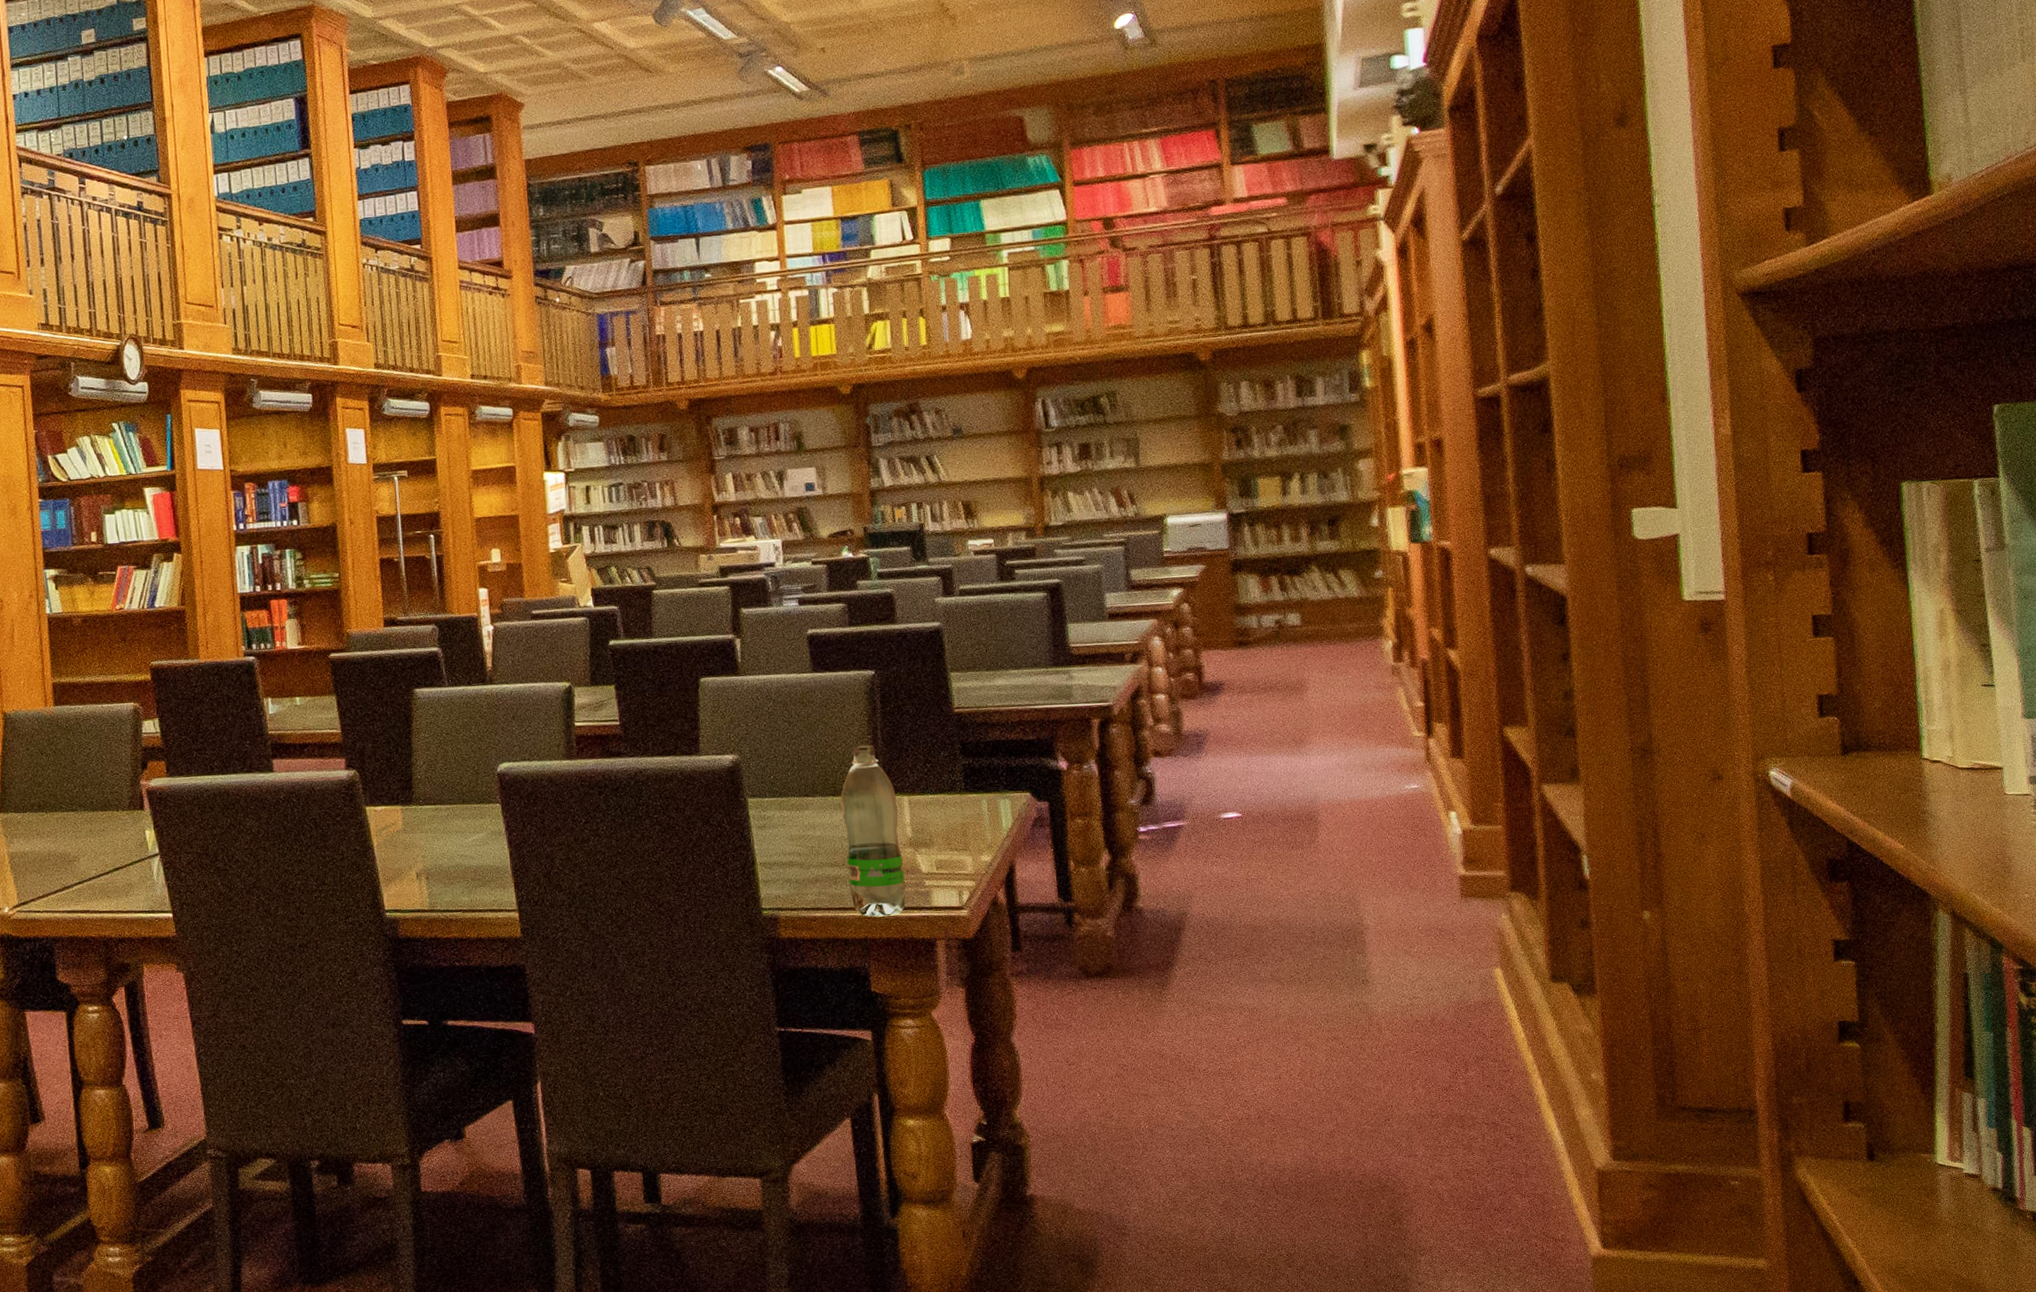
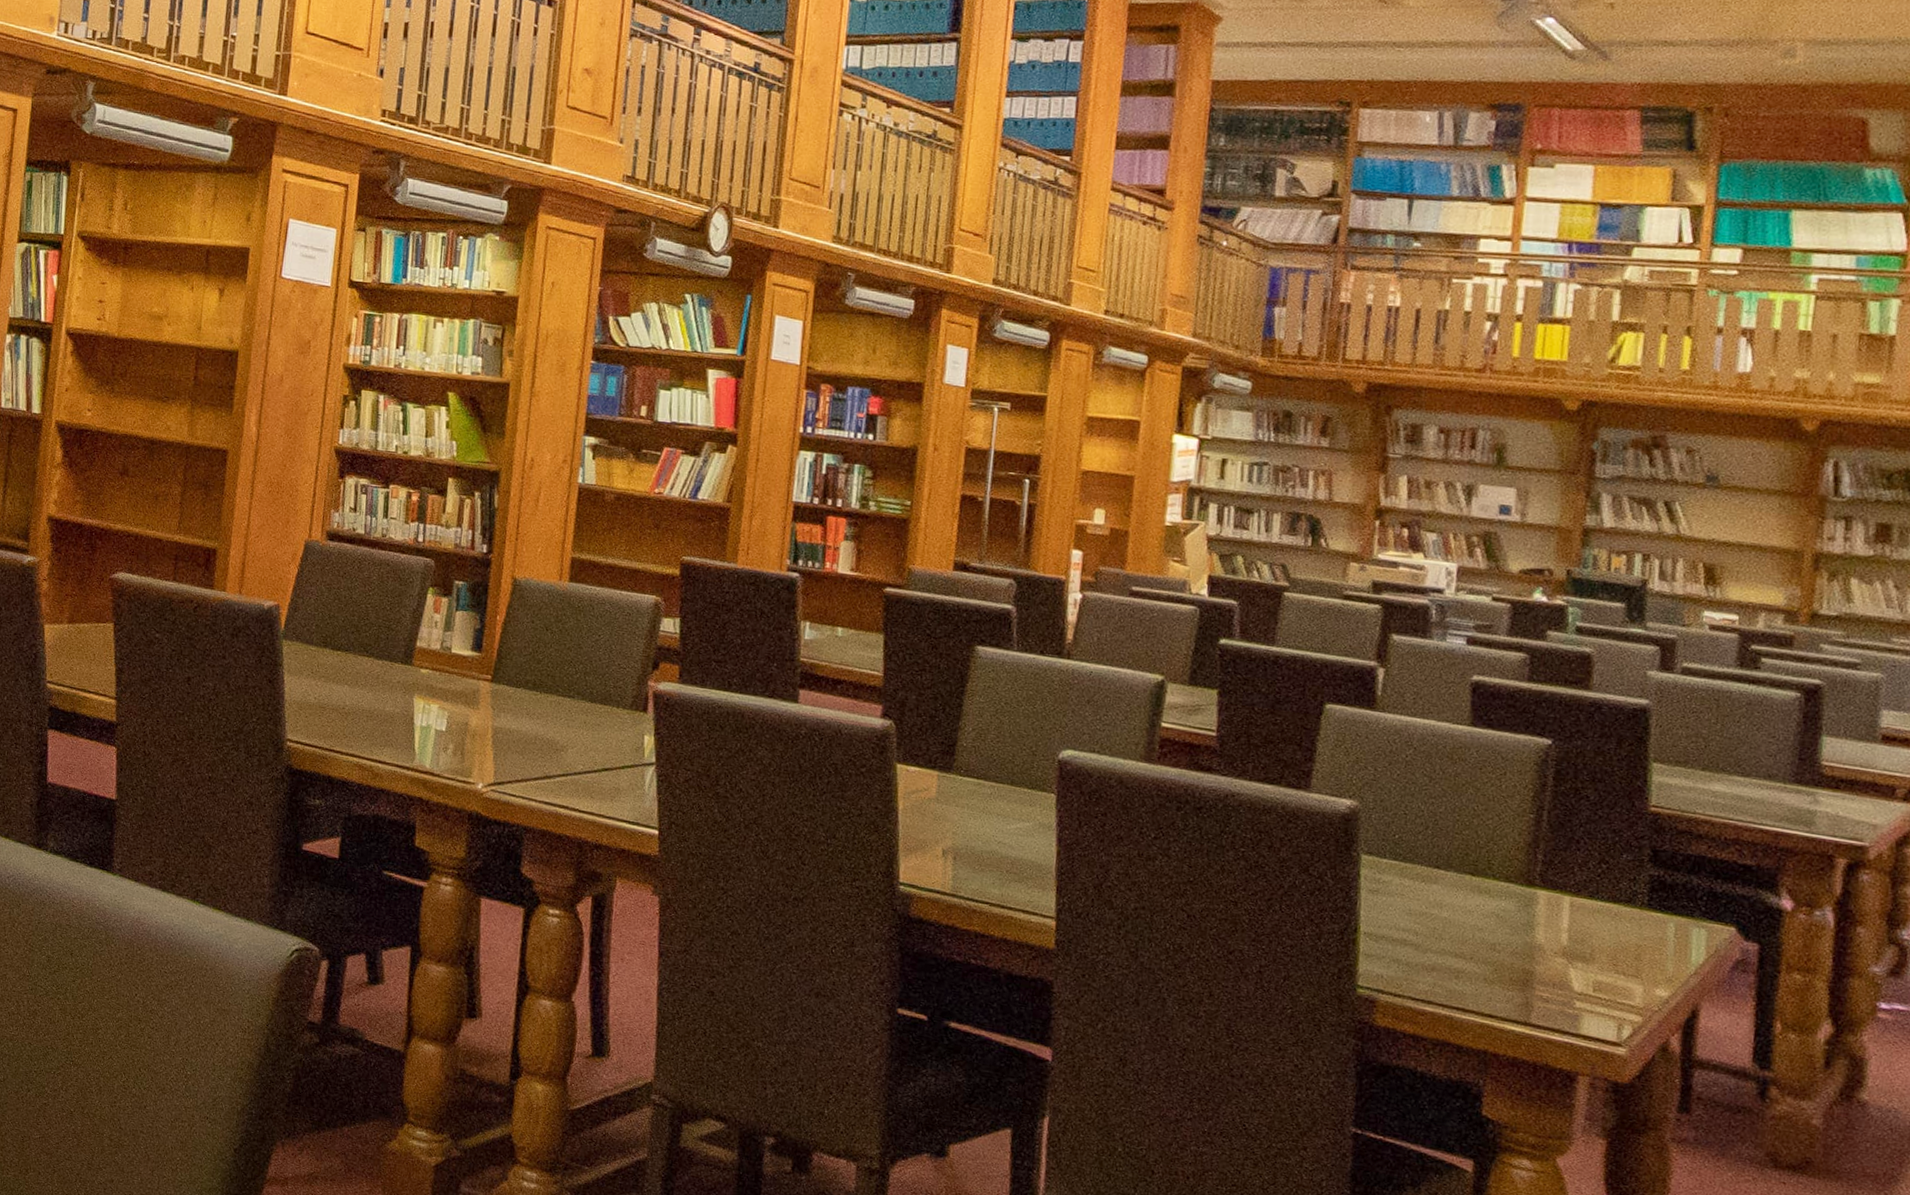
bottle: present [840,744,906,917] -> none [1474,822,1555,1033]

